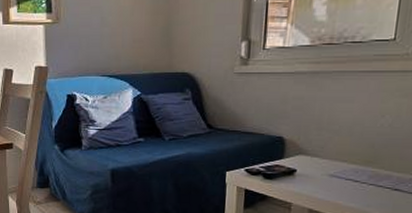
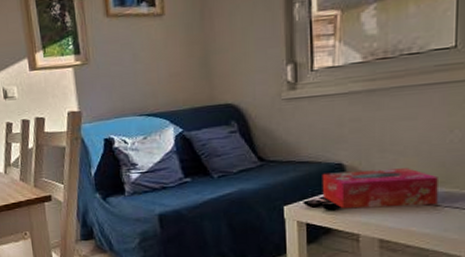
tissue box: none [262,144,367,182] -> present [322,168,438,209]

